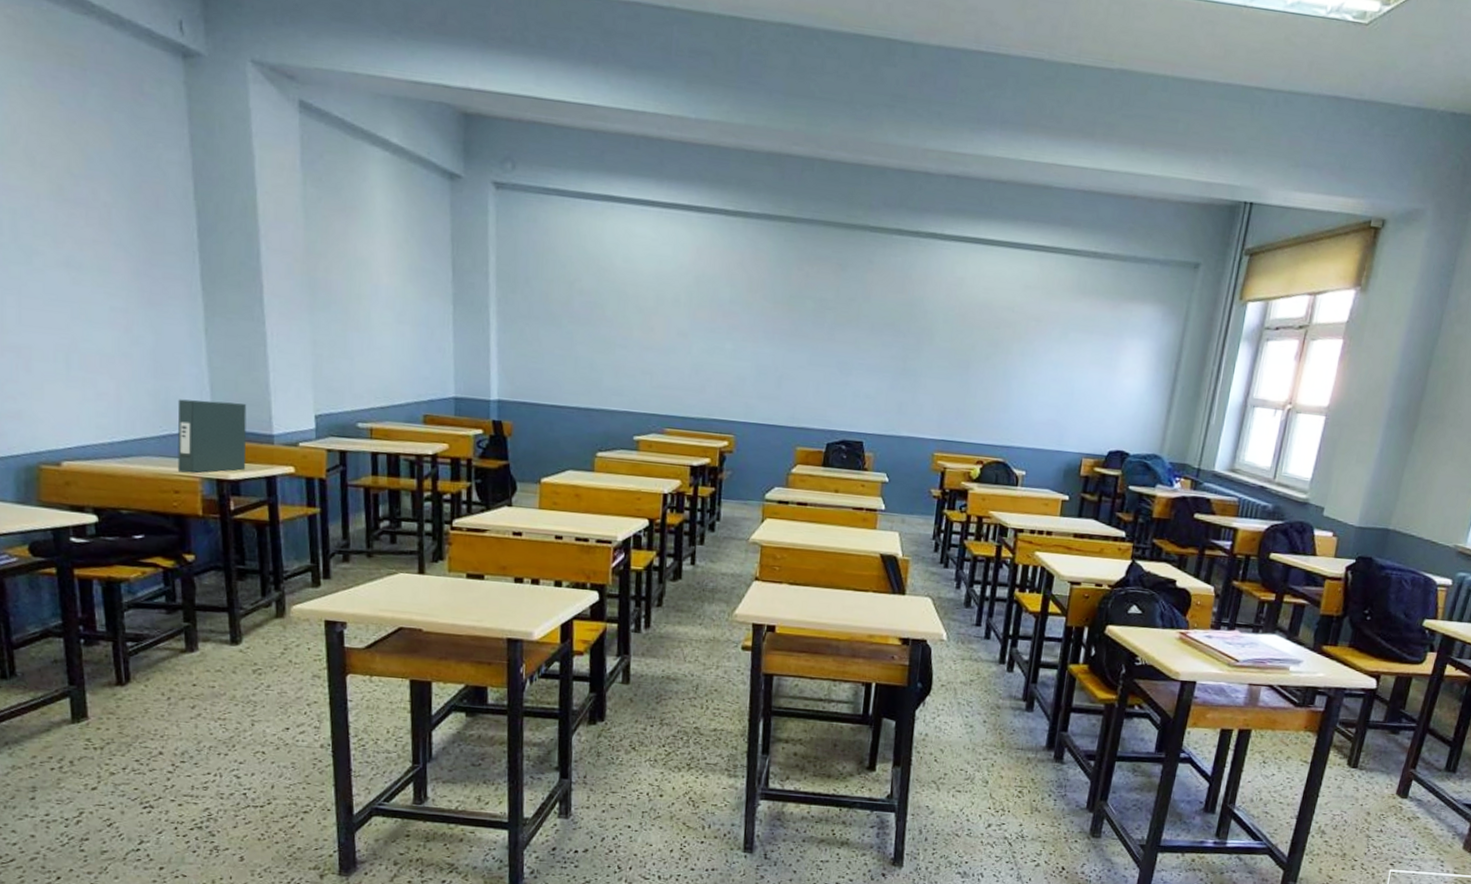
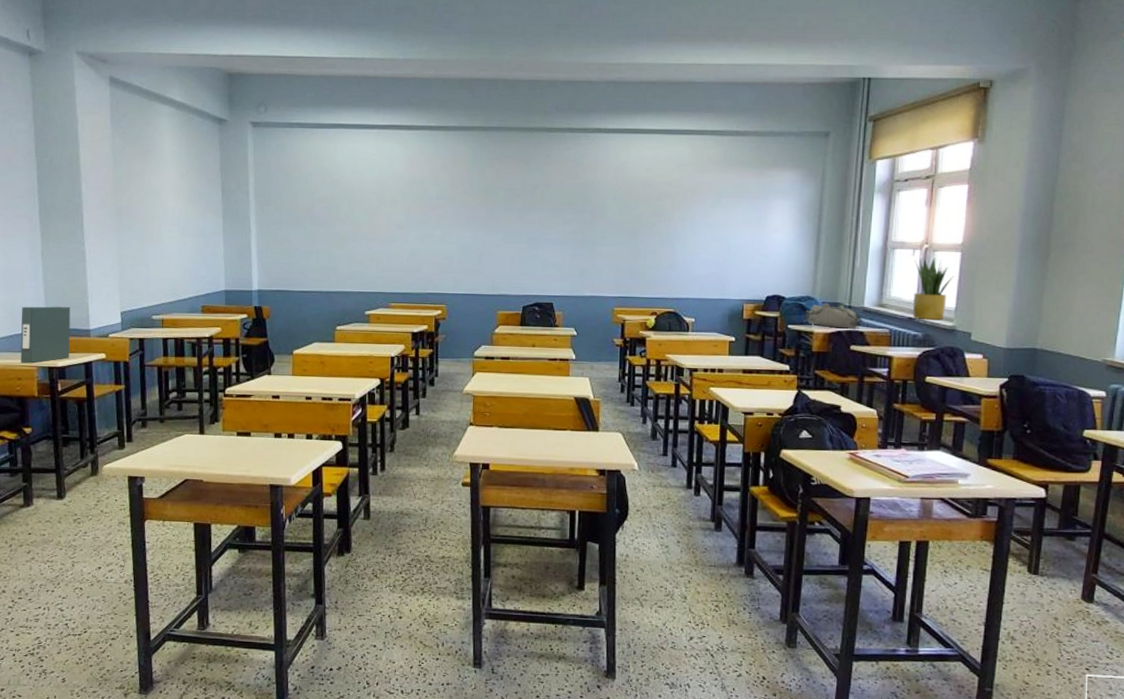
duffel bag: none [1146,463,1212,497] -> present [803,303,863,330]
planter: none [1265,420,1315,492] -> present [913,257,955,321]

